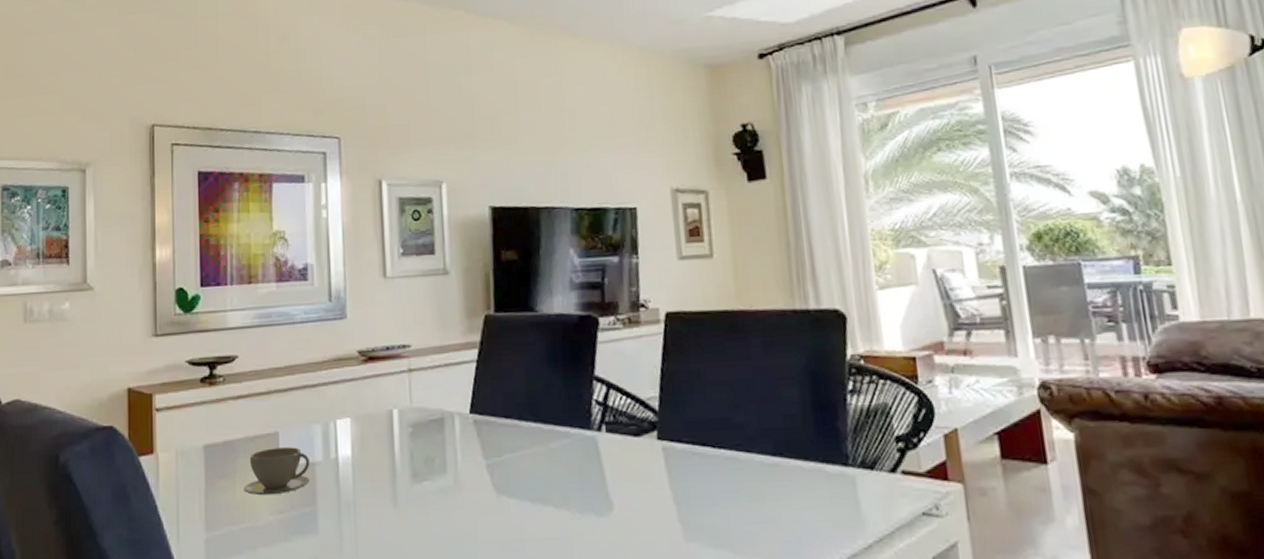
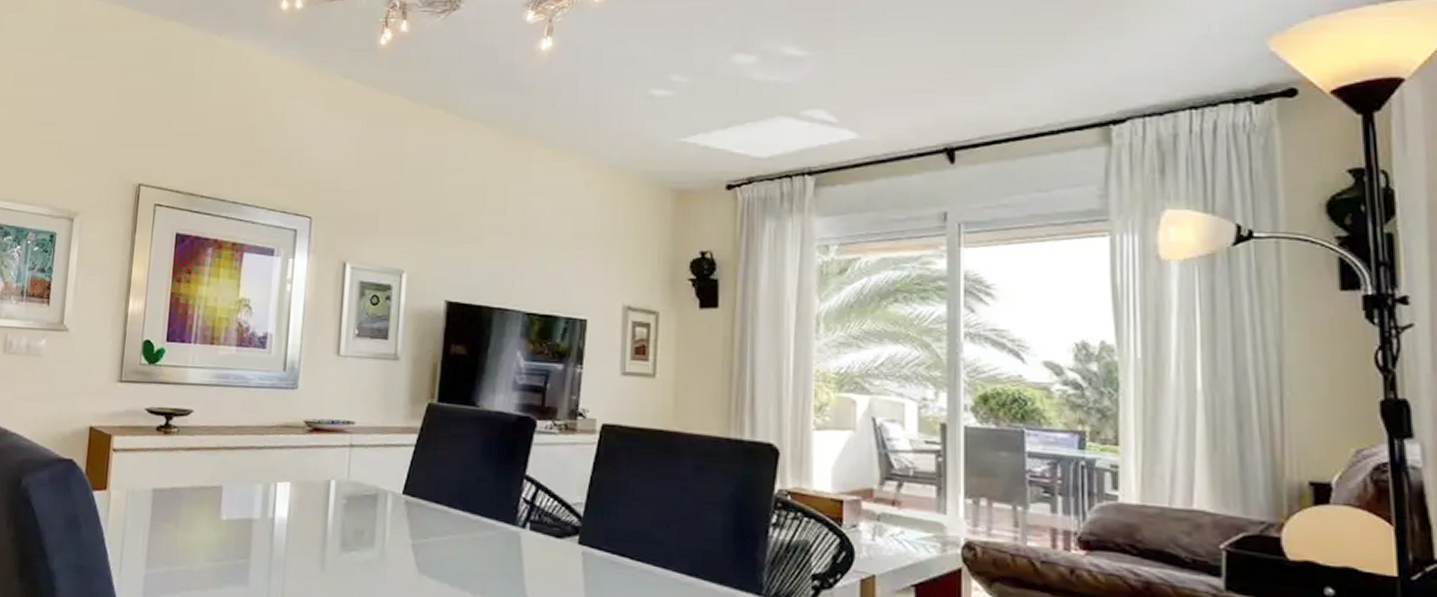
teacup: present [243,447,311,496] -> none [184,500,249,544]

